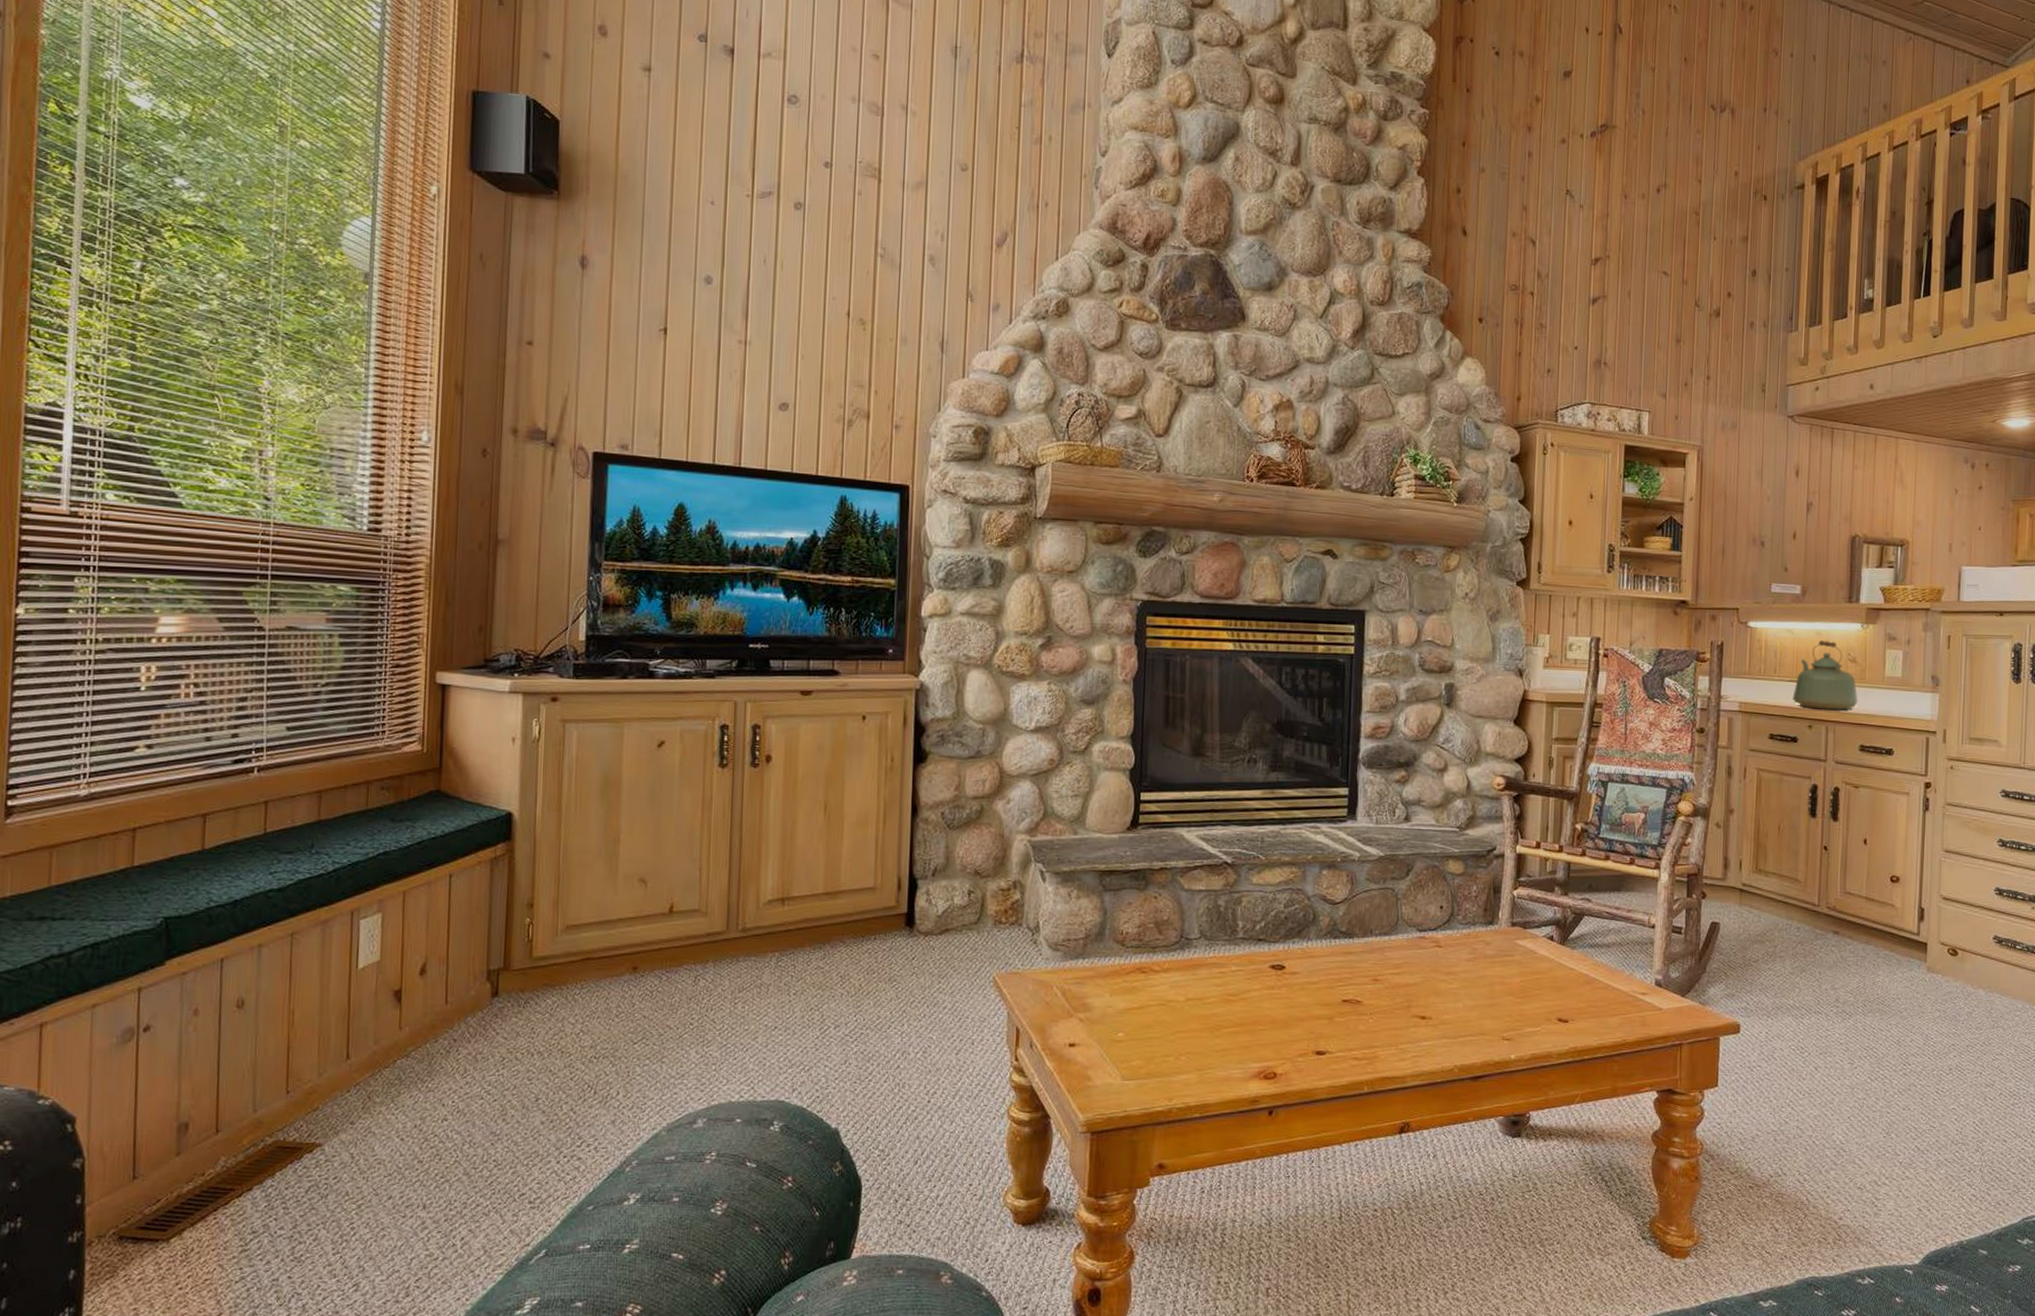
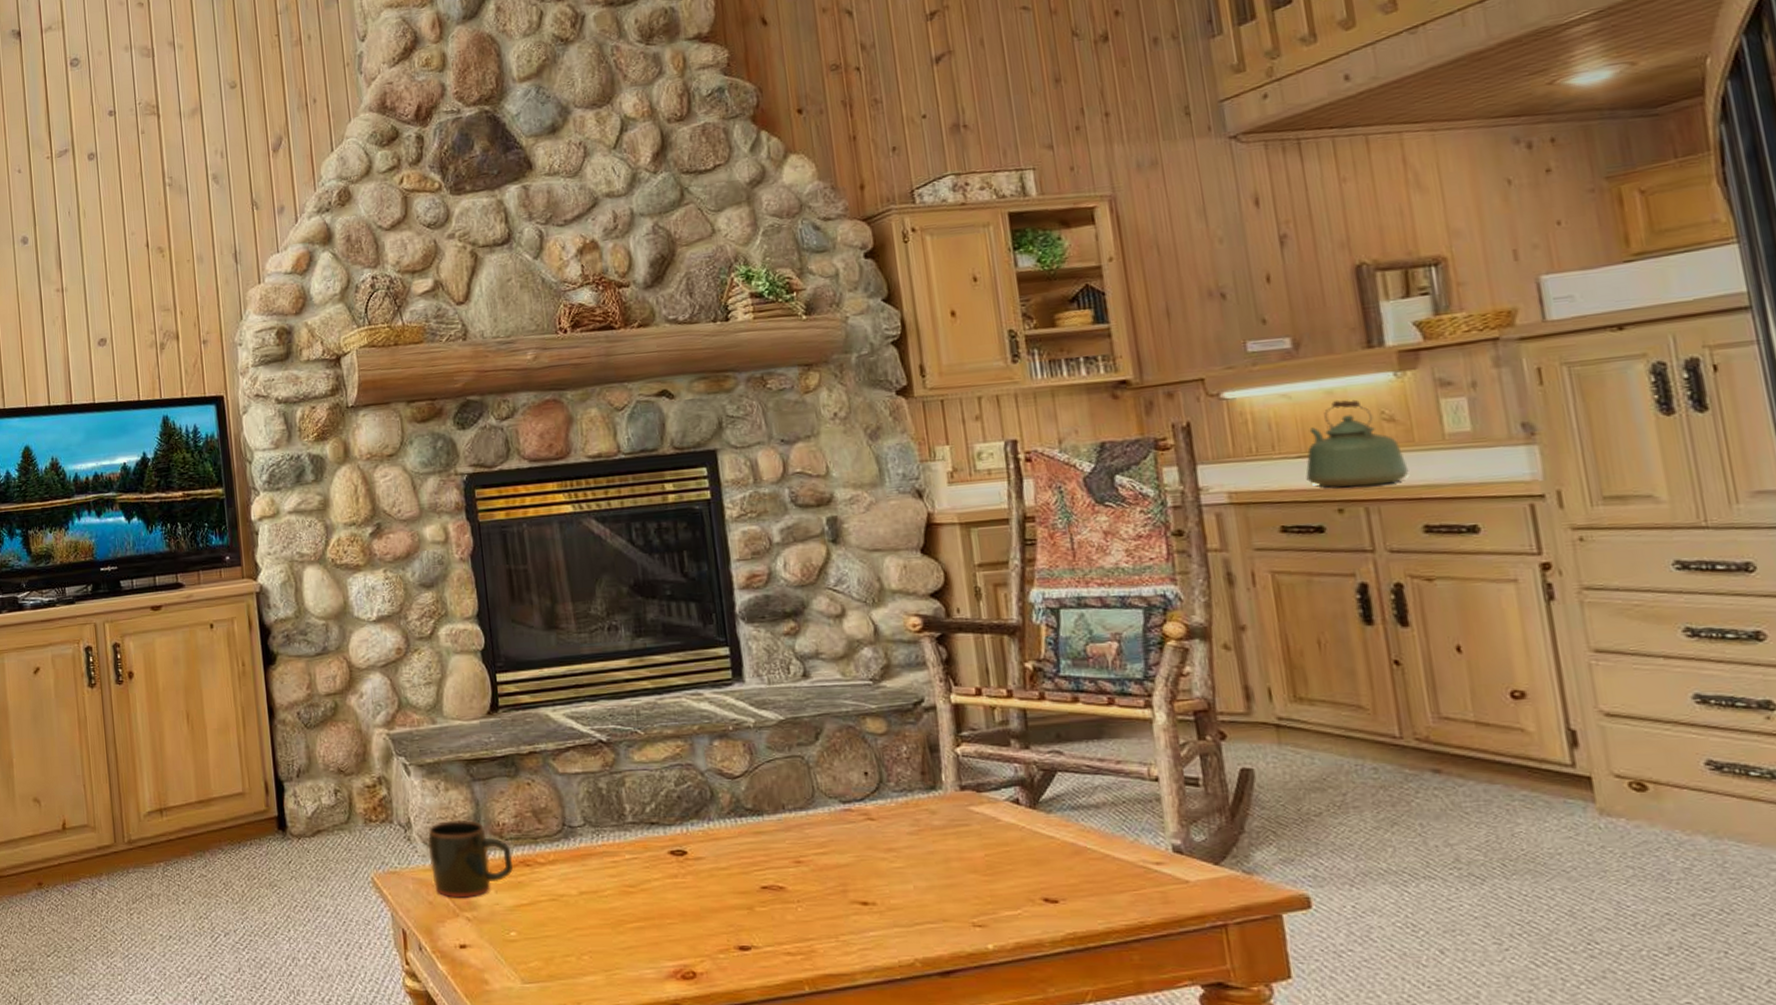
mug: none [1052,926,1130,1000] -> present [428,820,514,898]

